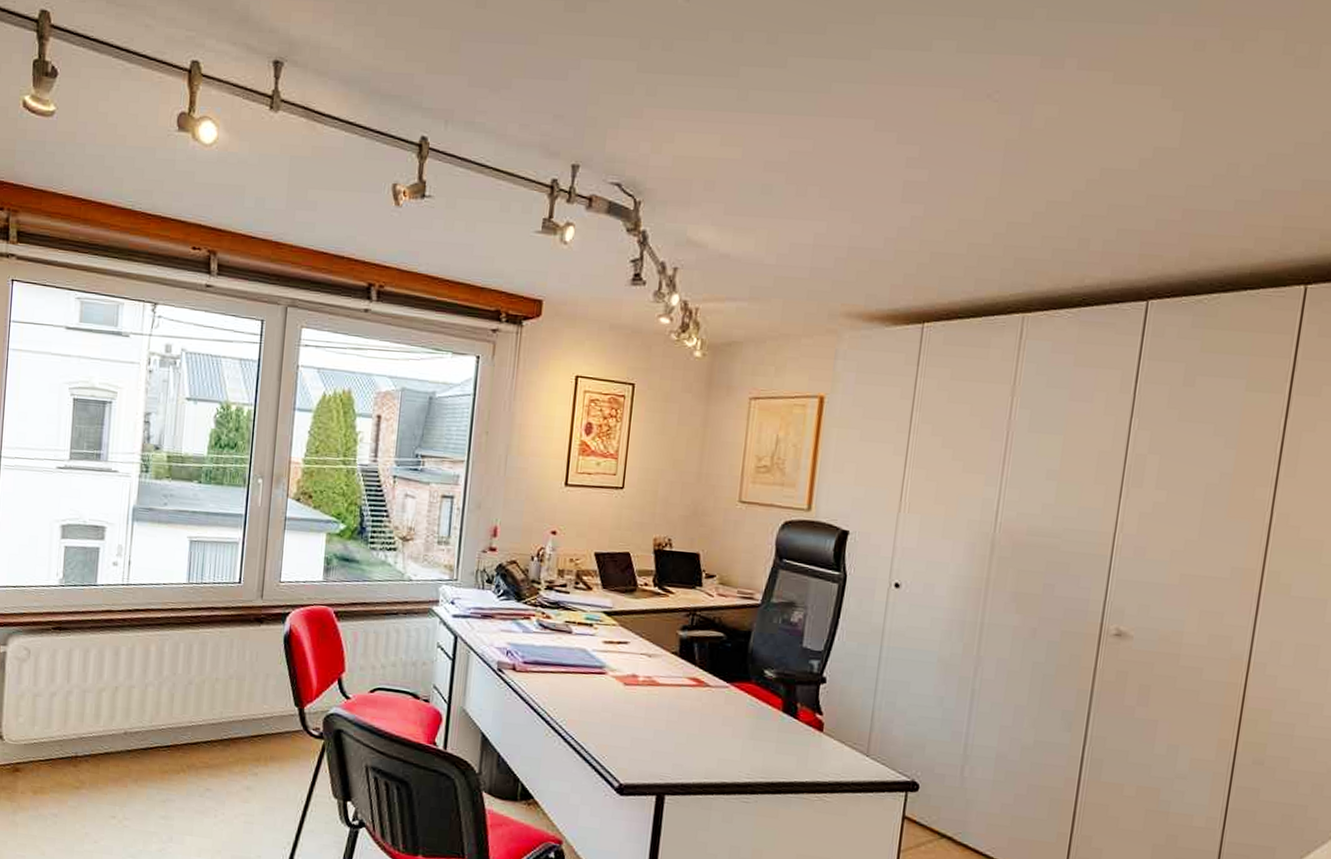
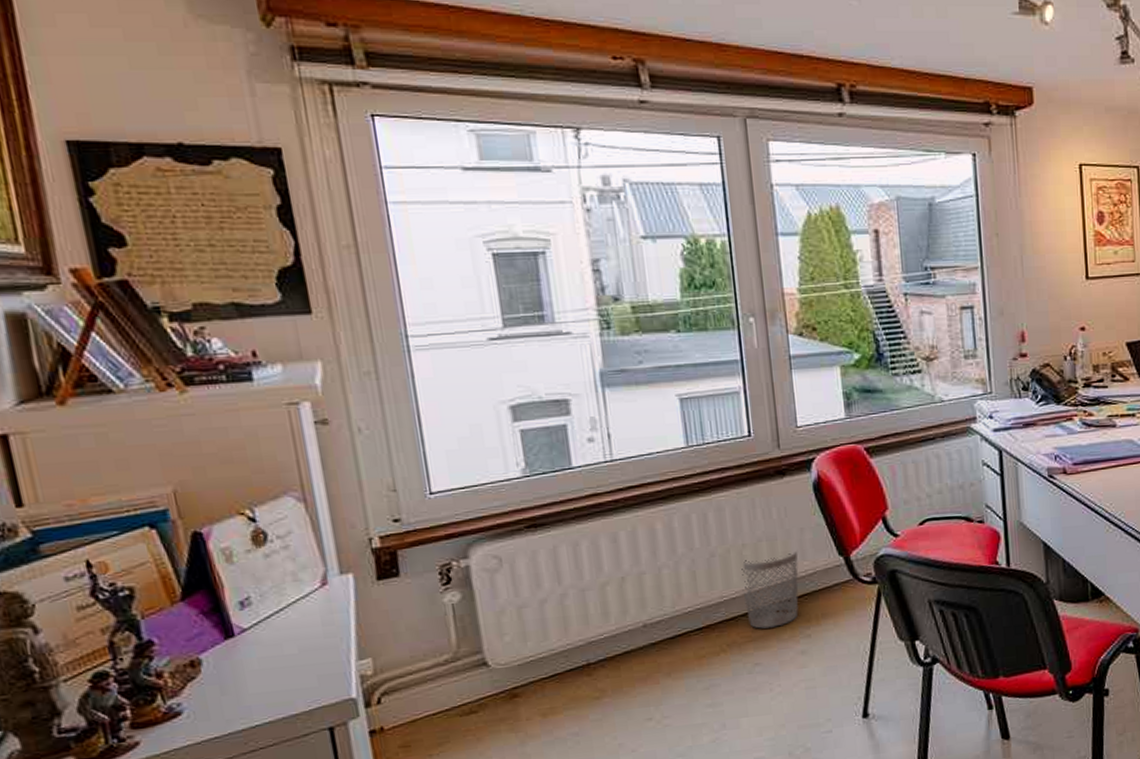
wastebasket: none [208,693,261,760] -> present [741,550,799,629]

